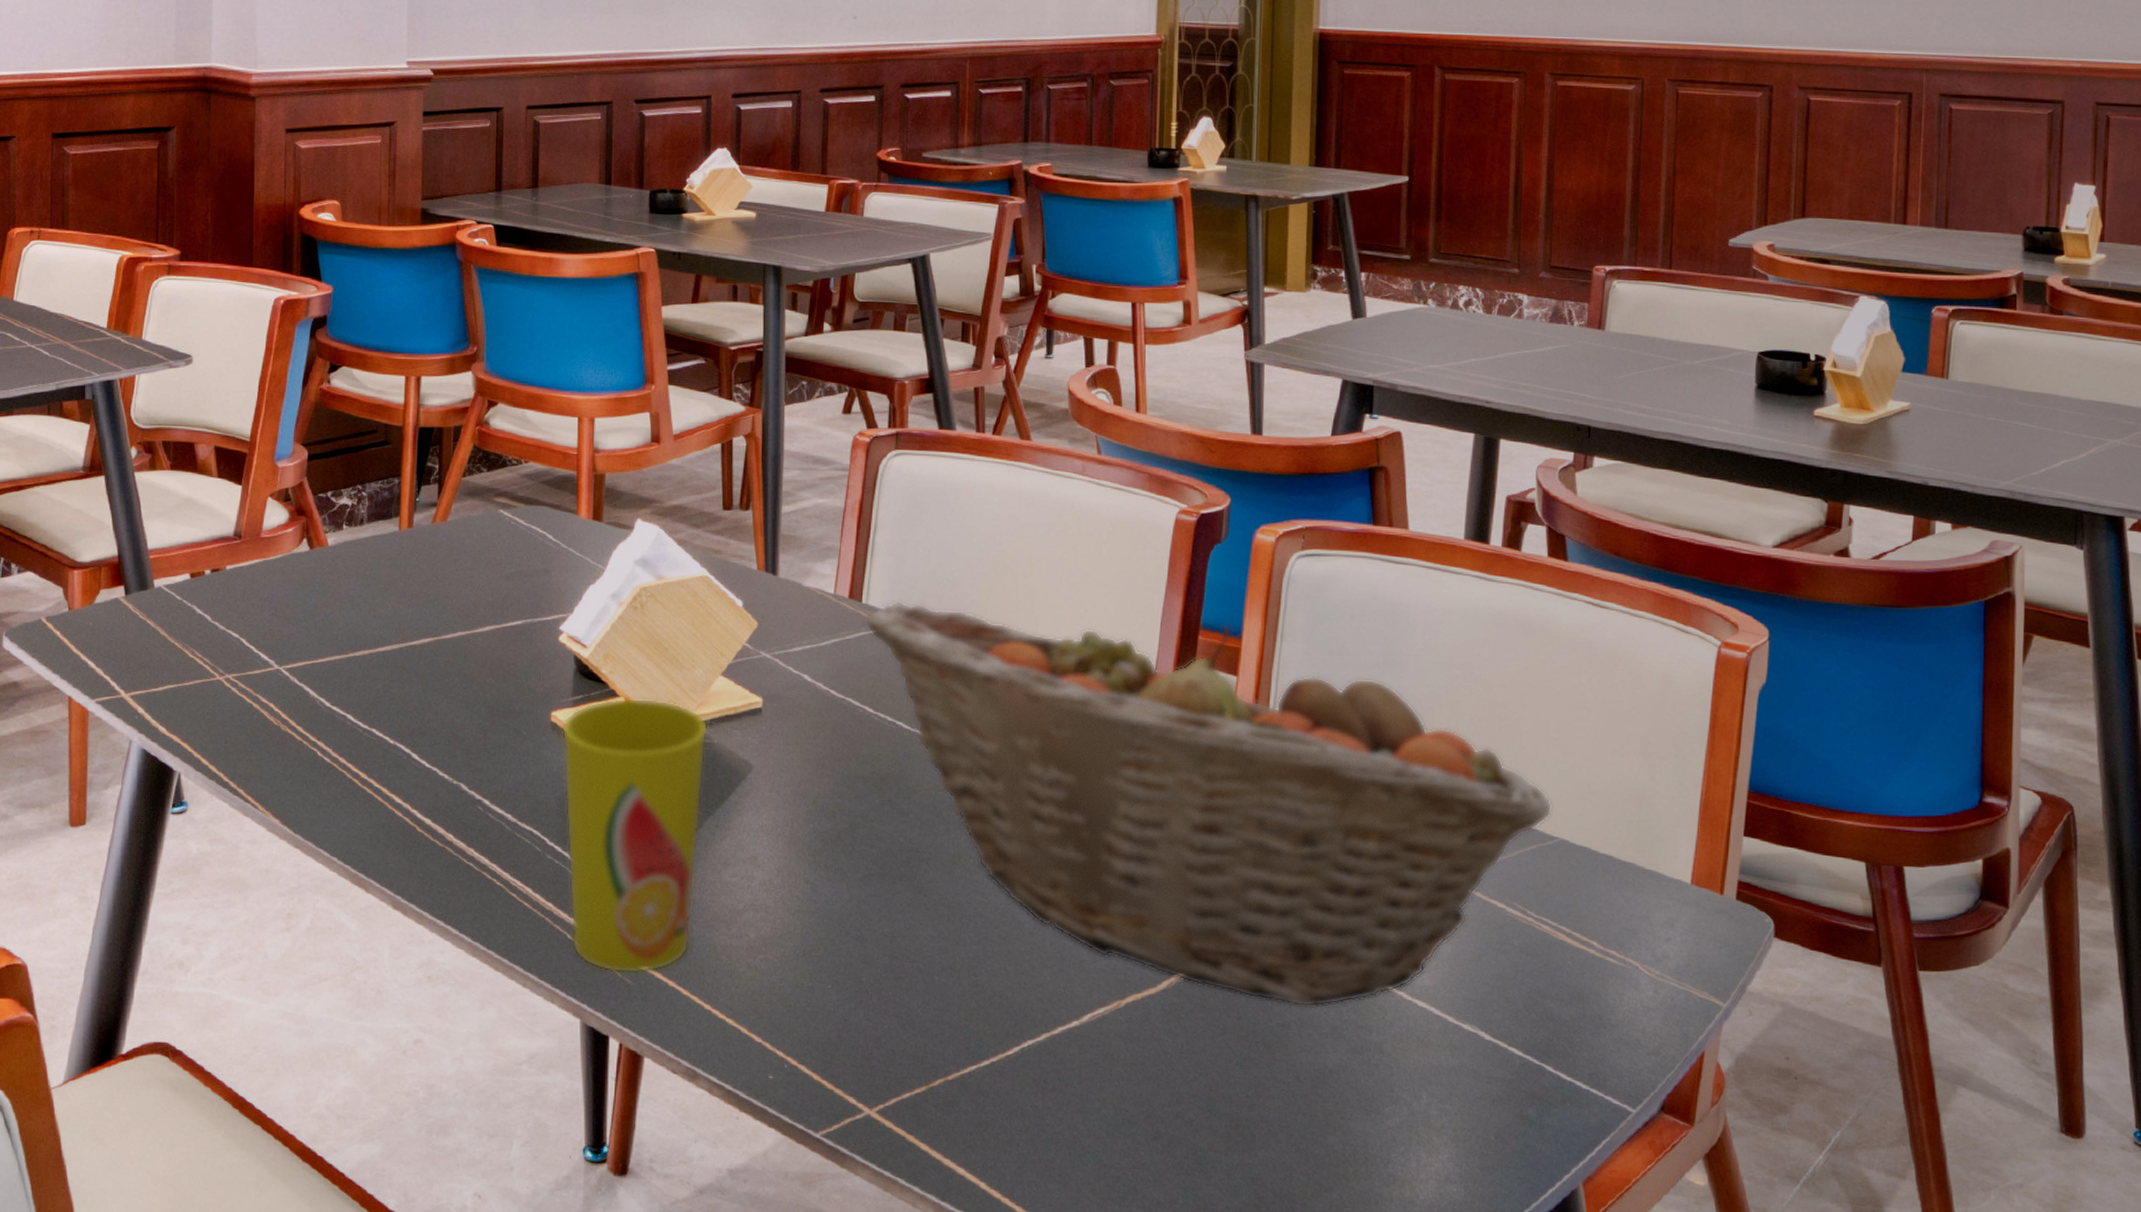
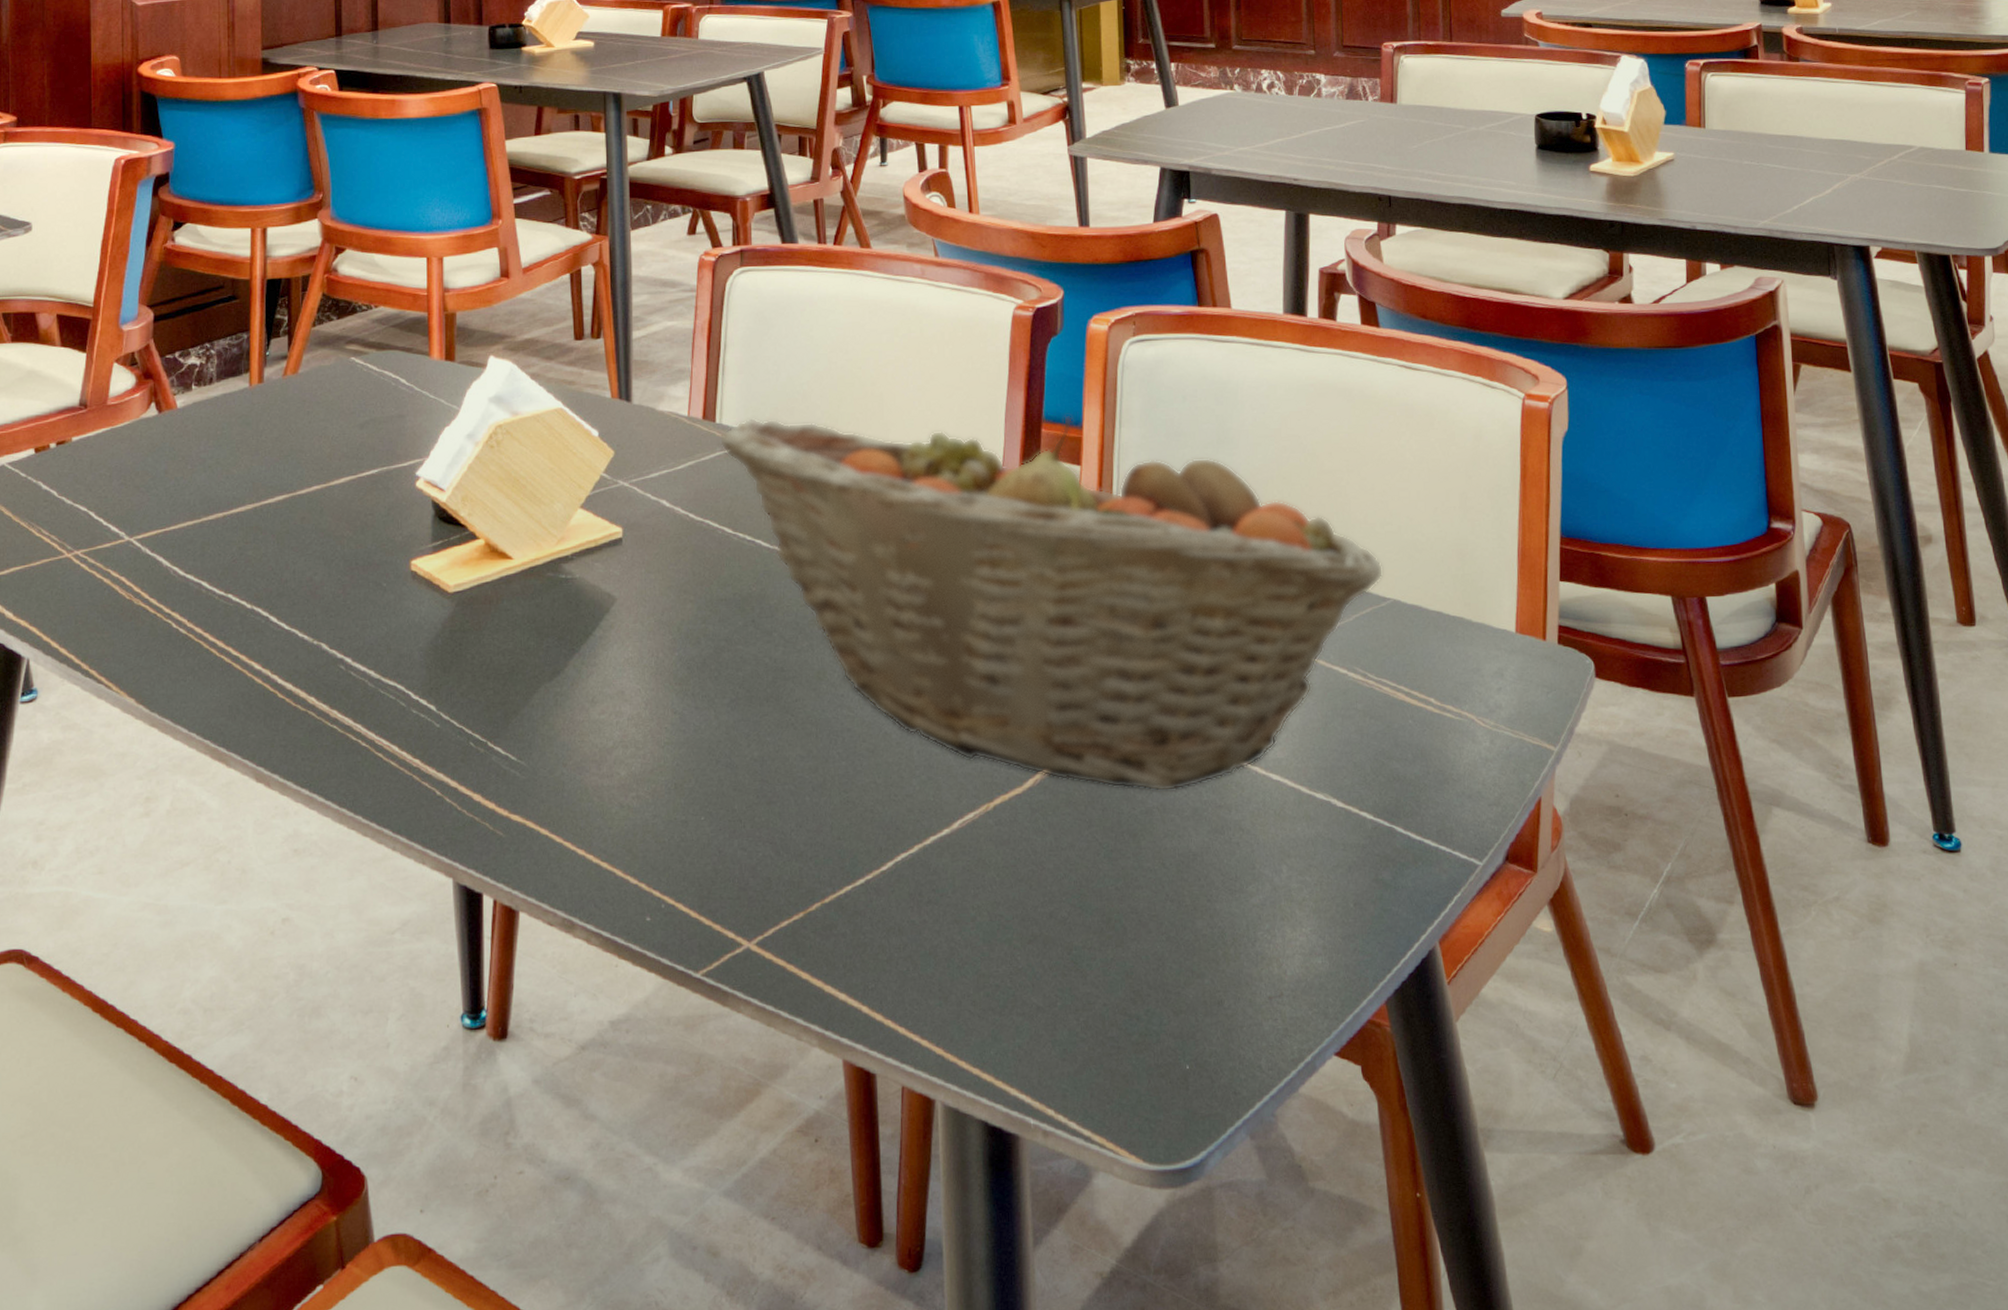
cup: present [561,697,708,974] -> none [421,537,570,826]

